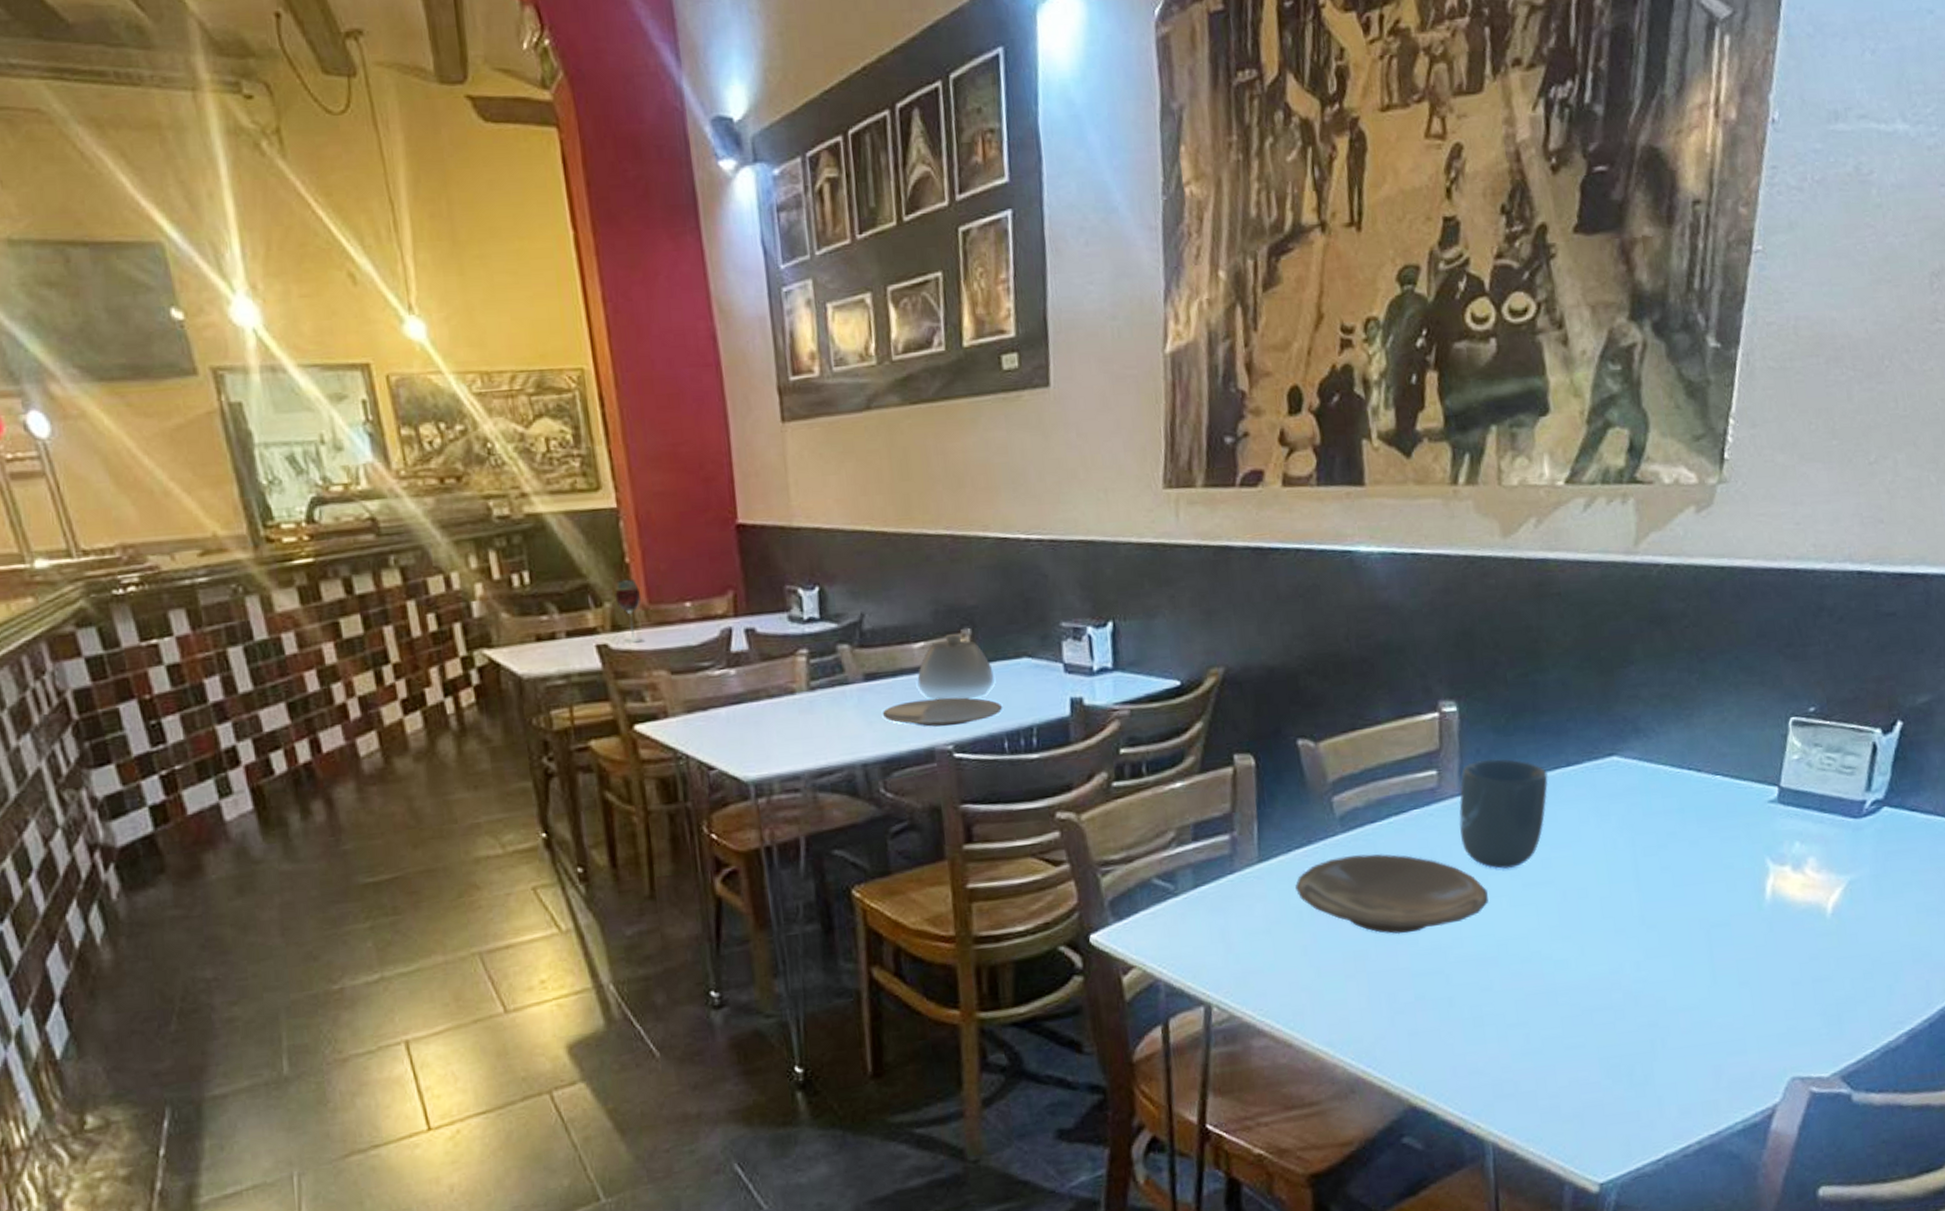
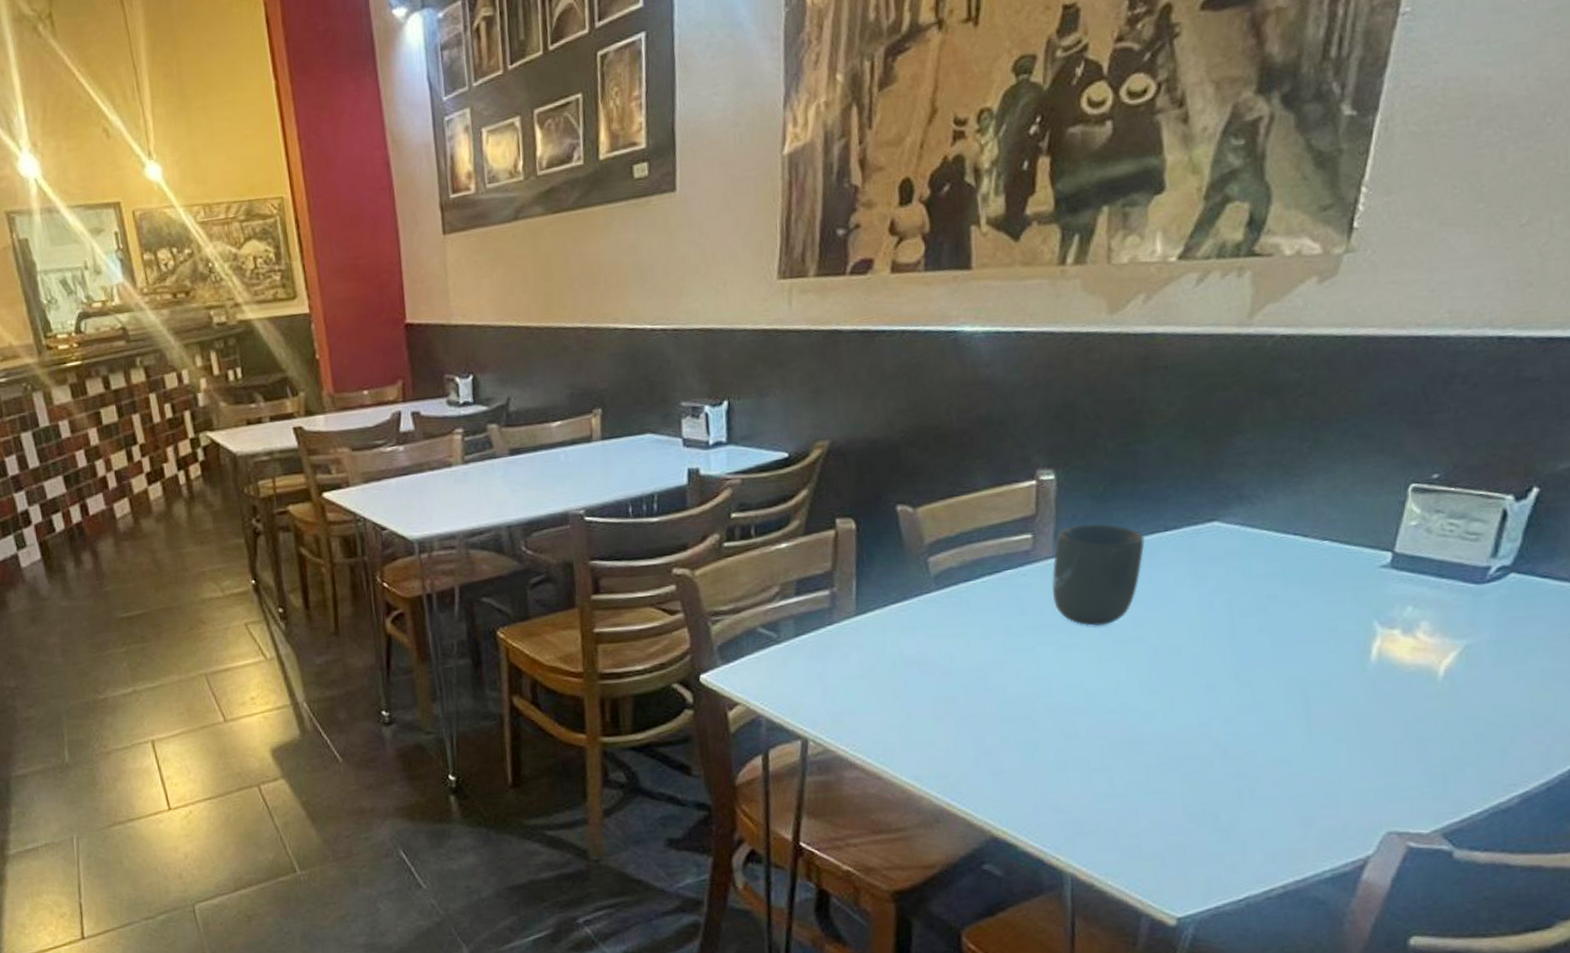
wineglass: present [614,578,645,644] -> none [307,372,331,426]
plate: present [882,697,1003,727] -> none [524,468,628,495]
sugar bowl: present [917,633,995,700] -> none [554,413,621,471]
saucer: present [1295,854,1489,935] -> none [890,610,1078,683]

